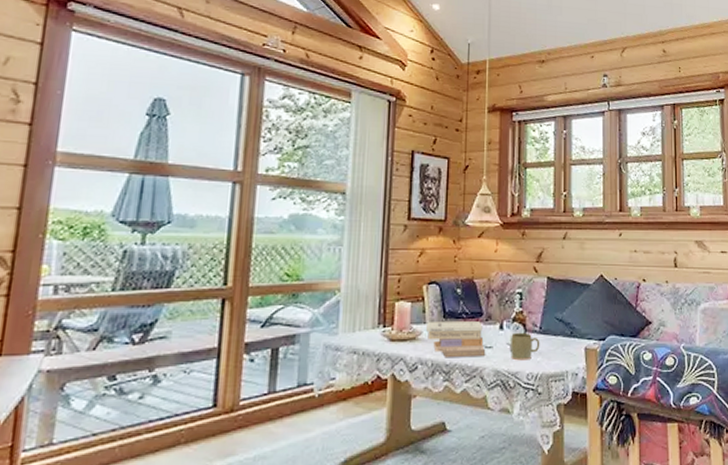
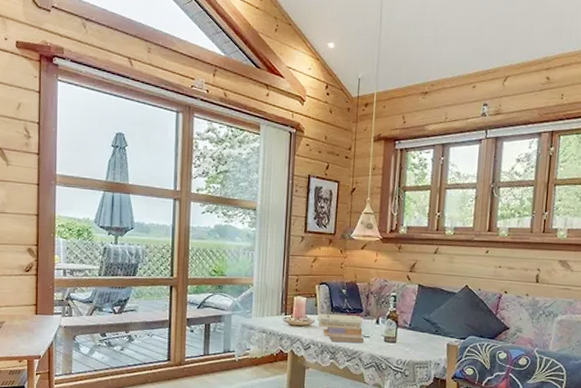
mug: present [511,332,540,361] -> none [384,327,409,350]

